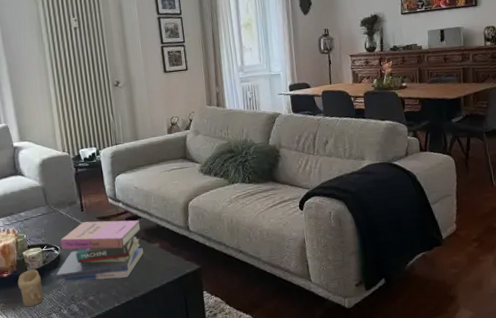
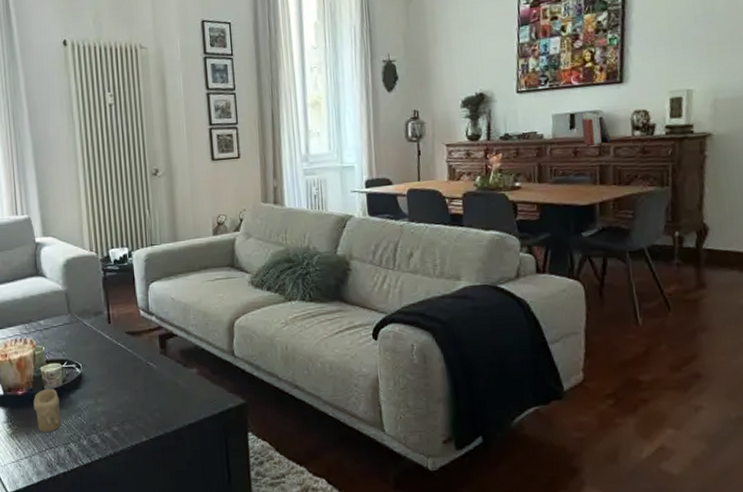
books: present [55,220,144,281] -> none [76,335,178,408]
books: none [449,28,471,54] -> present [581,112,612,147]

